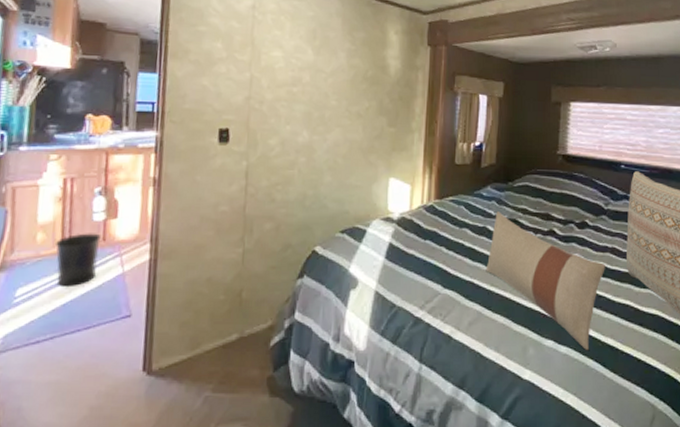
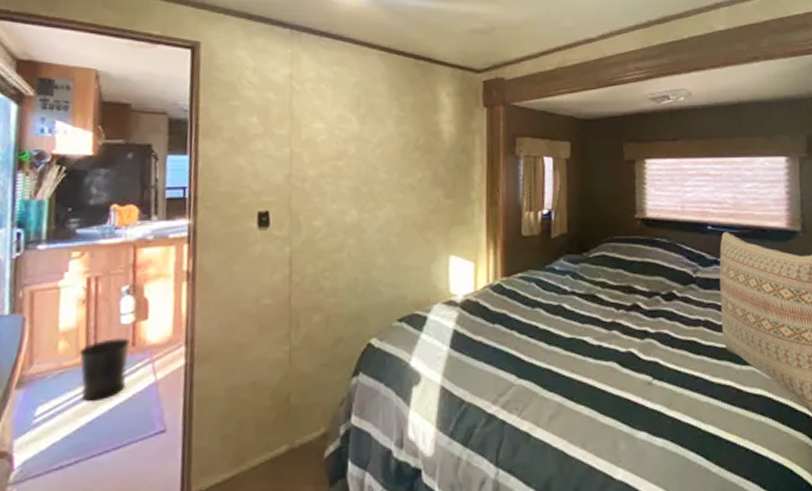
pillow: present [486,211,605,351] -> none [564,287,700,443]

